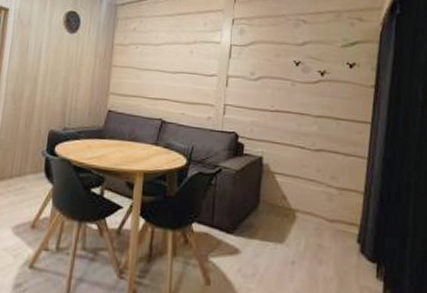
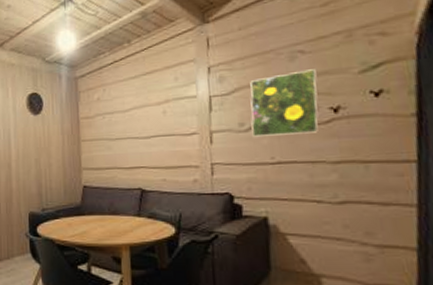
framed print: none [260,37,312,90] -> present [250,69,319,137]

